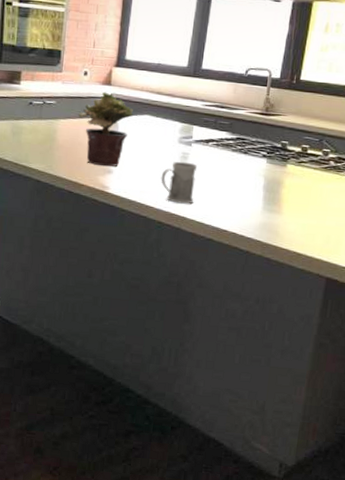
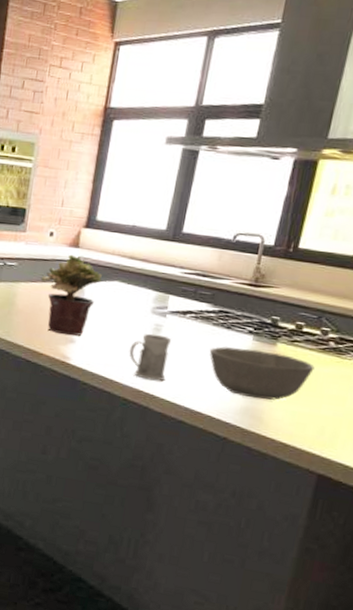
bowl: none [230,170,319,216] -> present [209,346,315,400]

